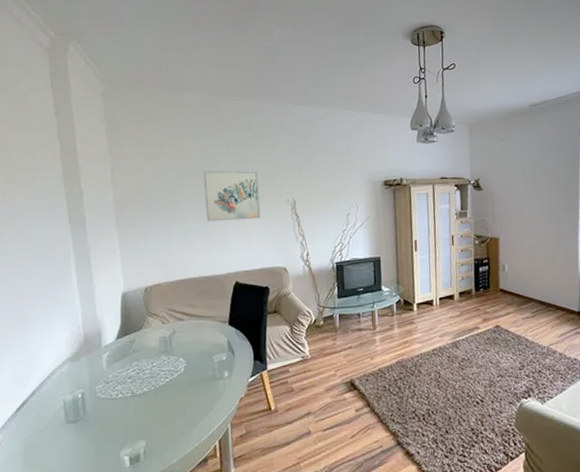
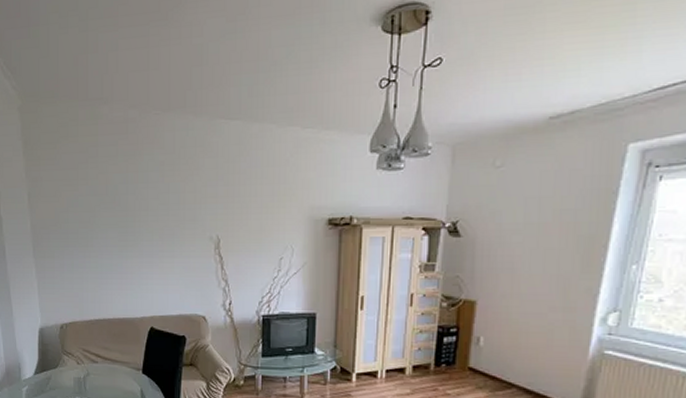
wall art: present [203,170,260,222] -> none [119,199,180,258]

